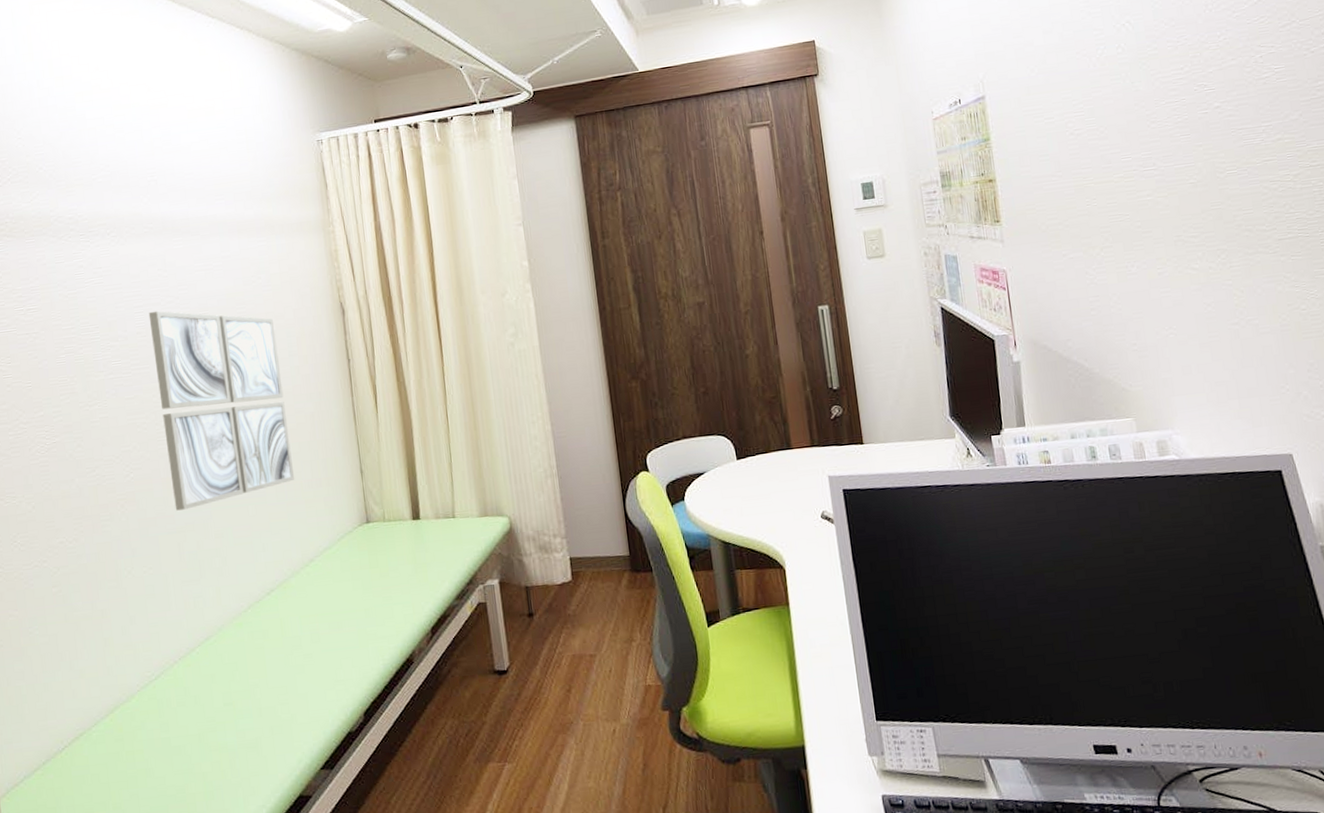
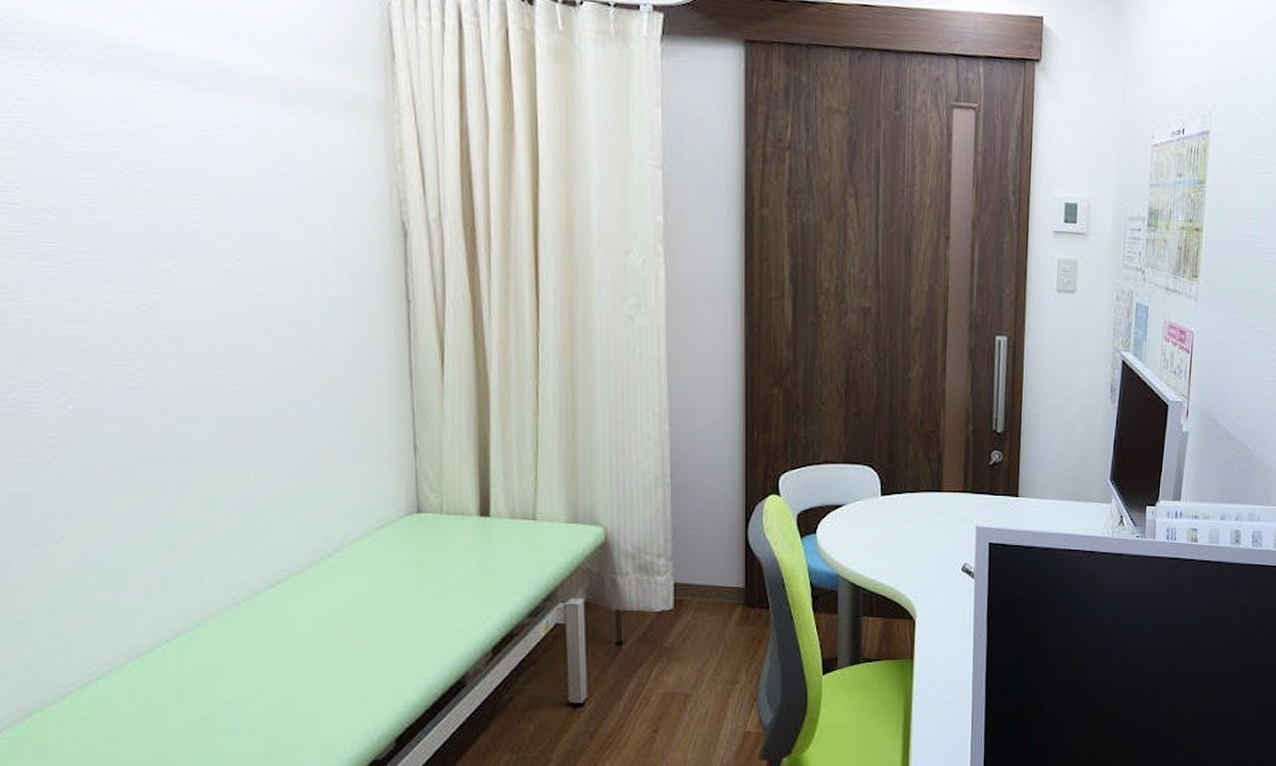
wall art: present [148,310,294,511] -> none [104,180,319,464]

